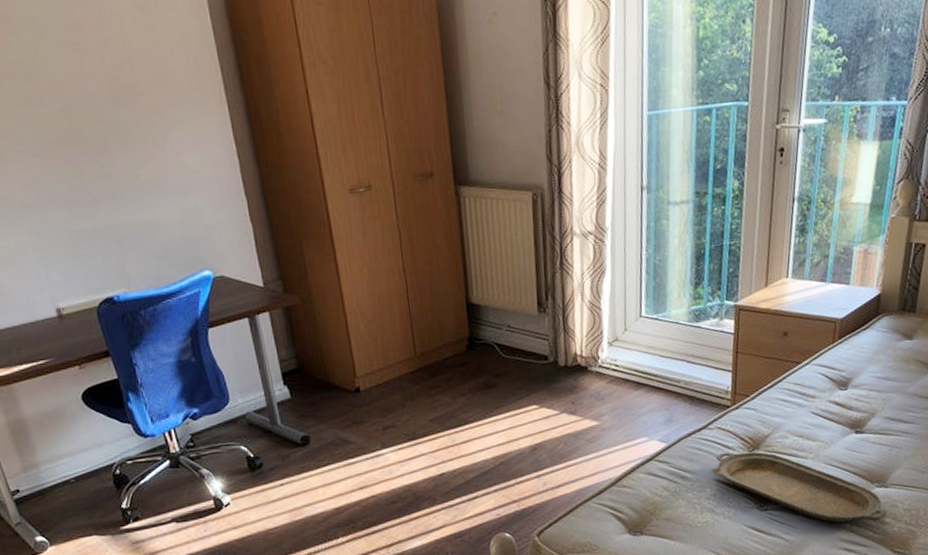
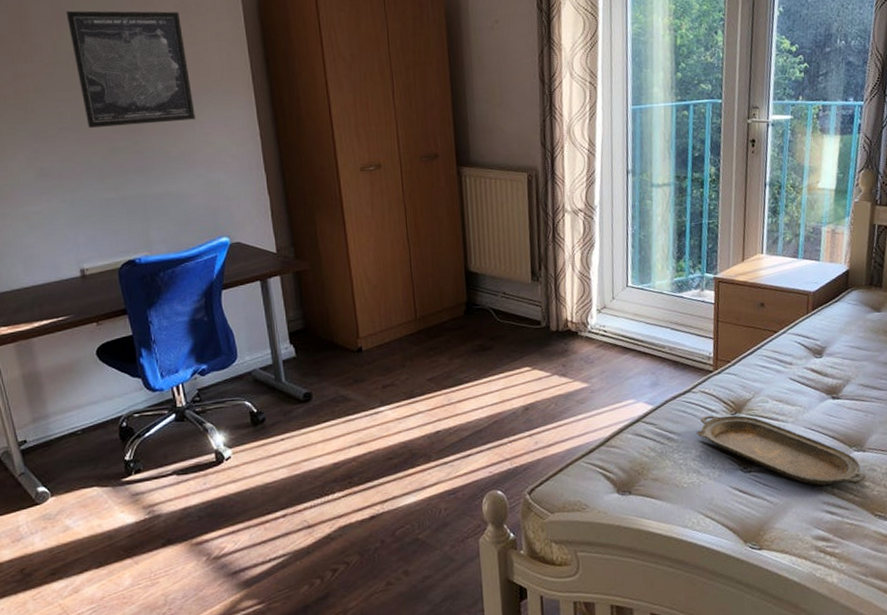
wall art: none [10,10,165,150] -> present [66,10,195,128]

